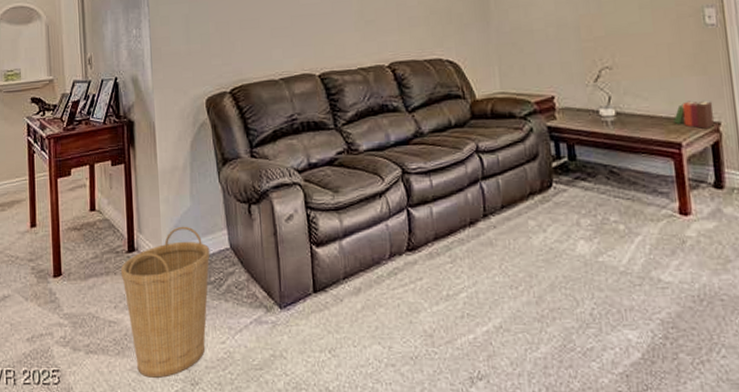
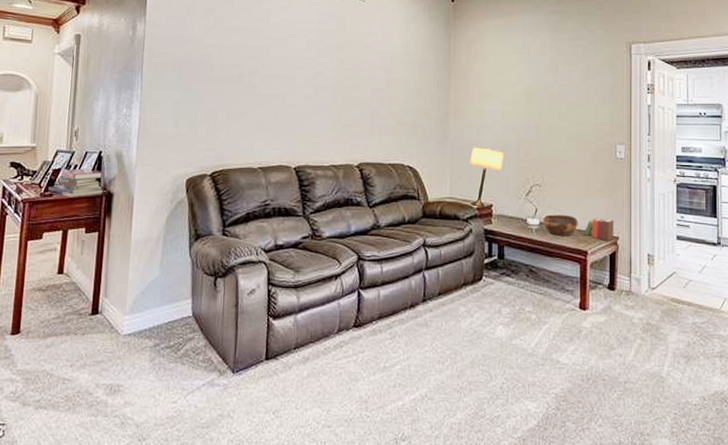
books: none [70,97,124,130] -> present [48,168,103,198]
basket: present [120,226,211,378] -> none [81,293,173,433]
table lamp: none [520,29,561,102] -> present [469,147,503,209]
decorative bowl: none [619,100,665,127] -> present [542,214,578,236]

